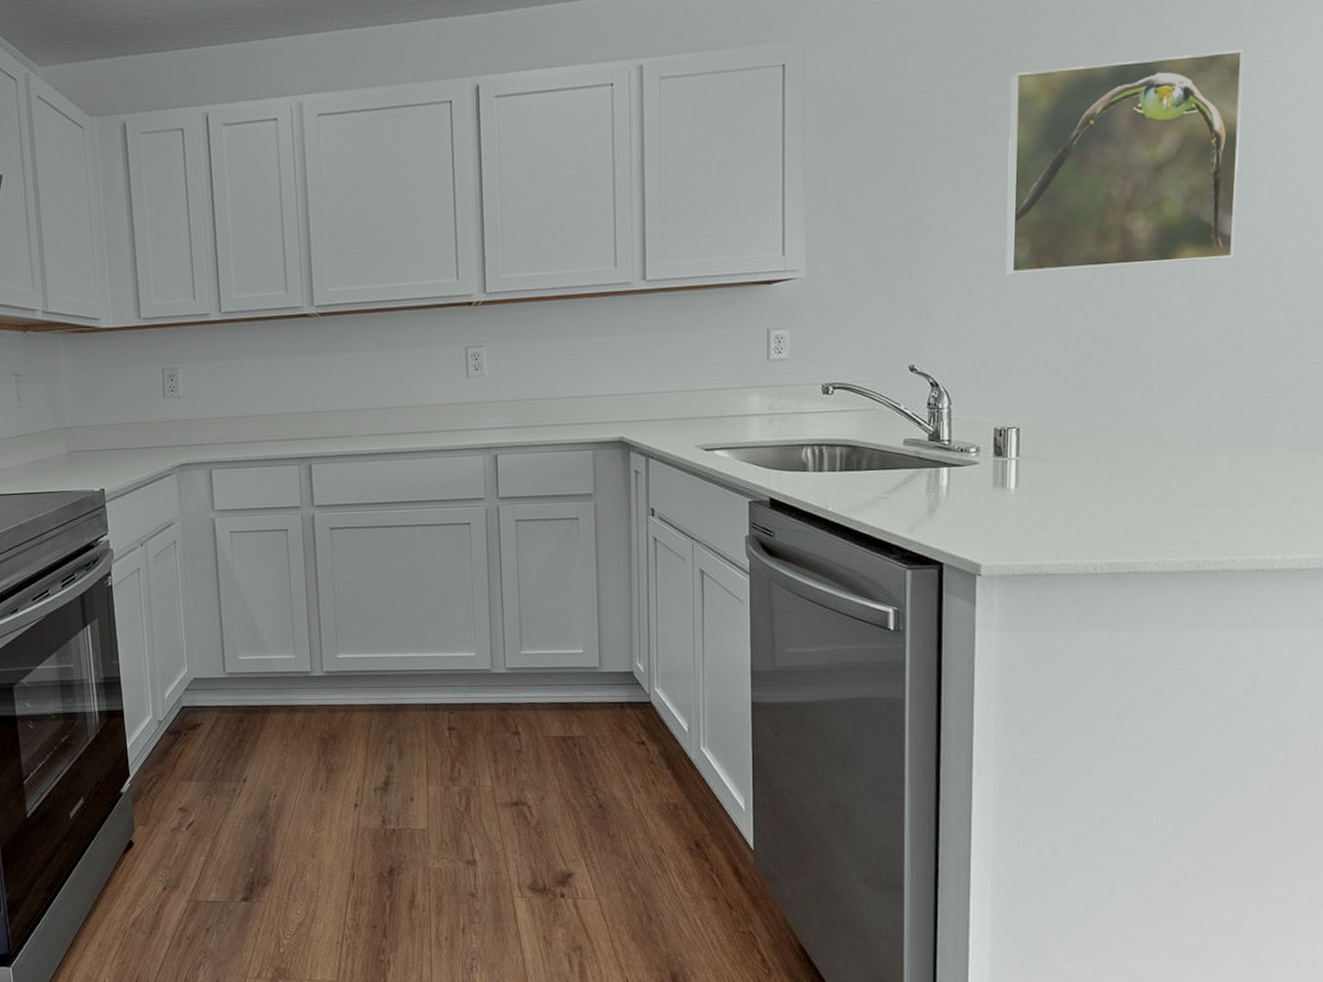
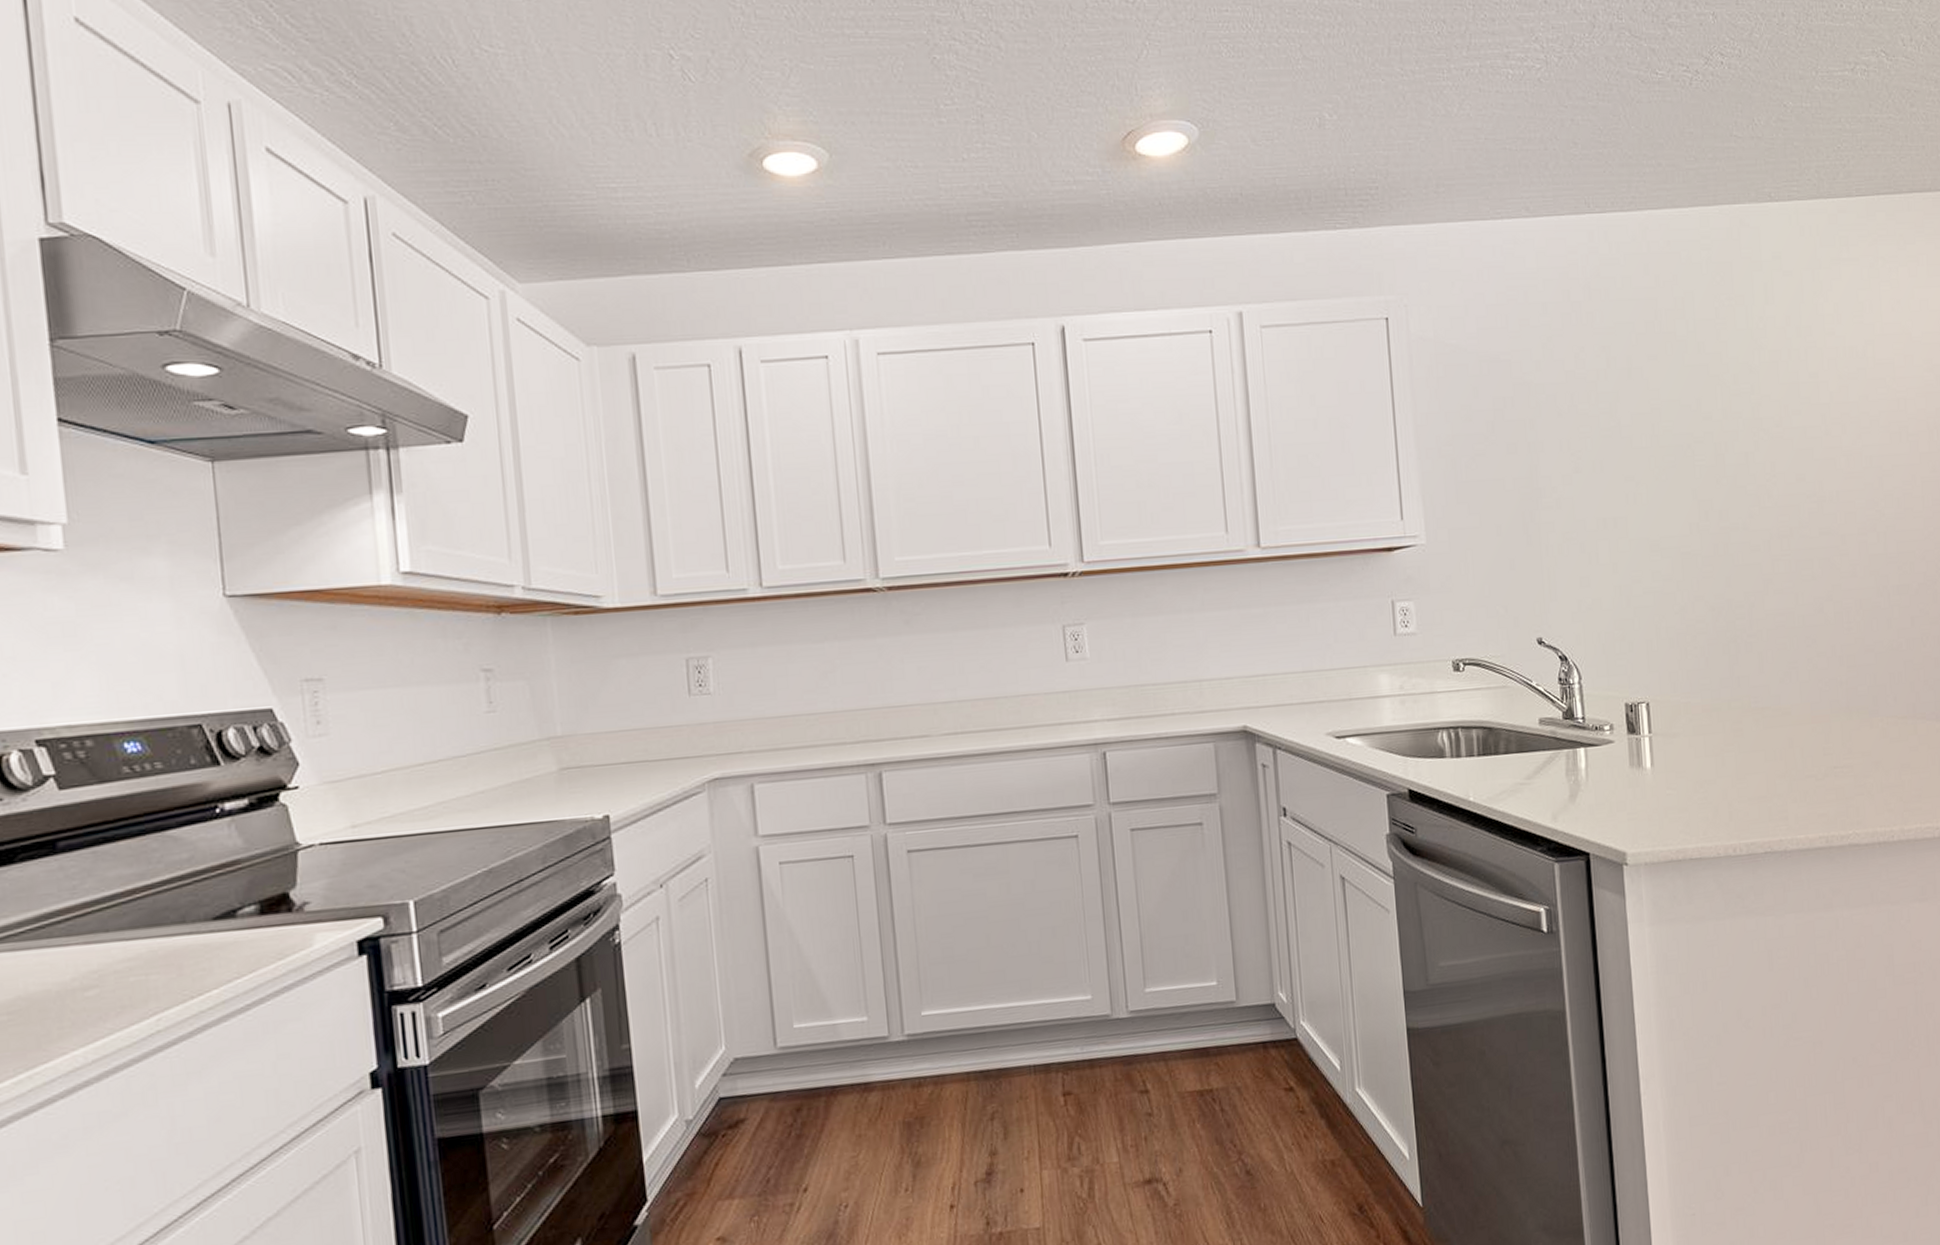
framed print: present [1006,50,1243,274] -> none [1606,322,1823,541]

